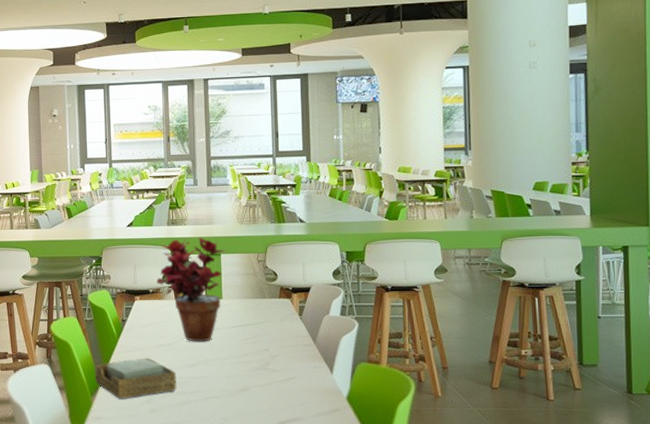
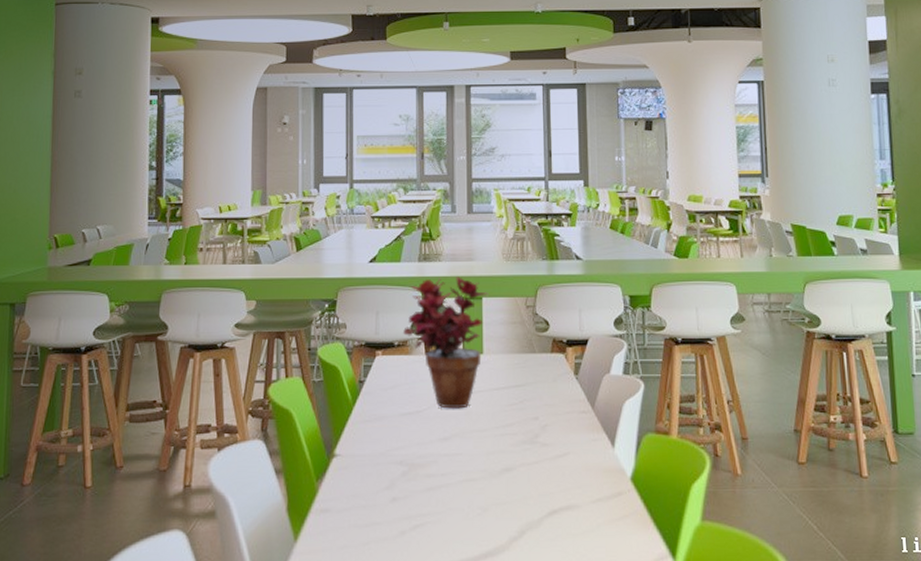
napkin holder: present [94,358,177,399] -> none [321,430,425,485]

